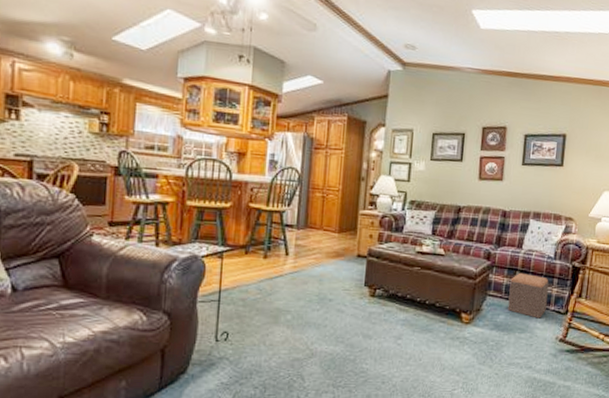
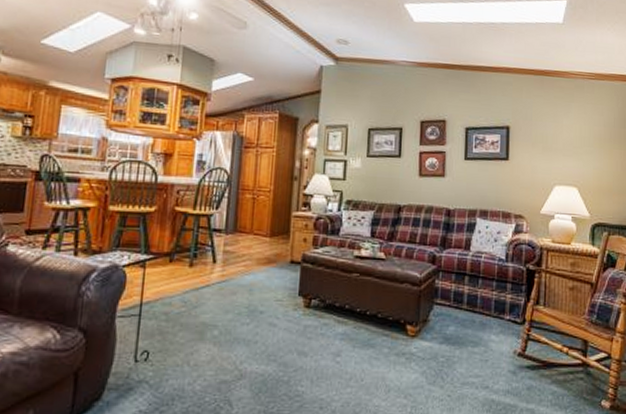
footstool: present [507,272,549,319] -> none [458,277,502,330]

